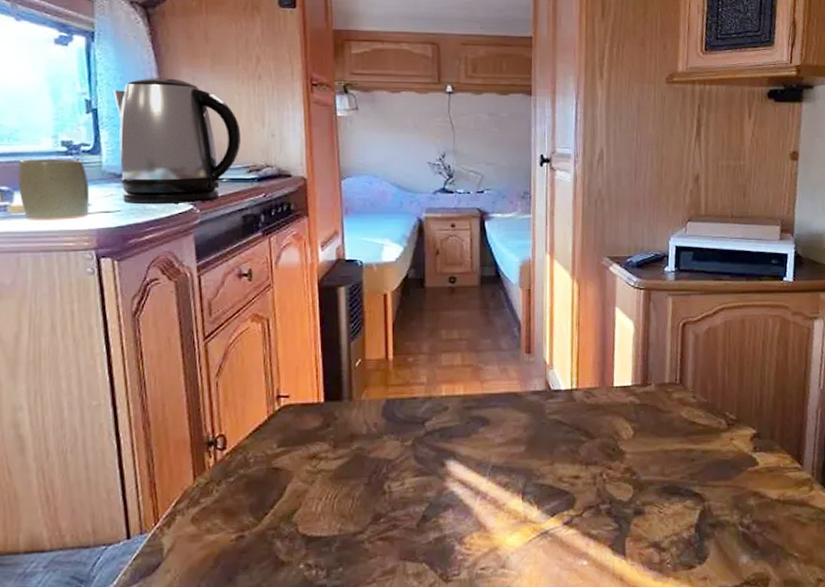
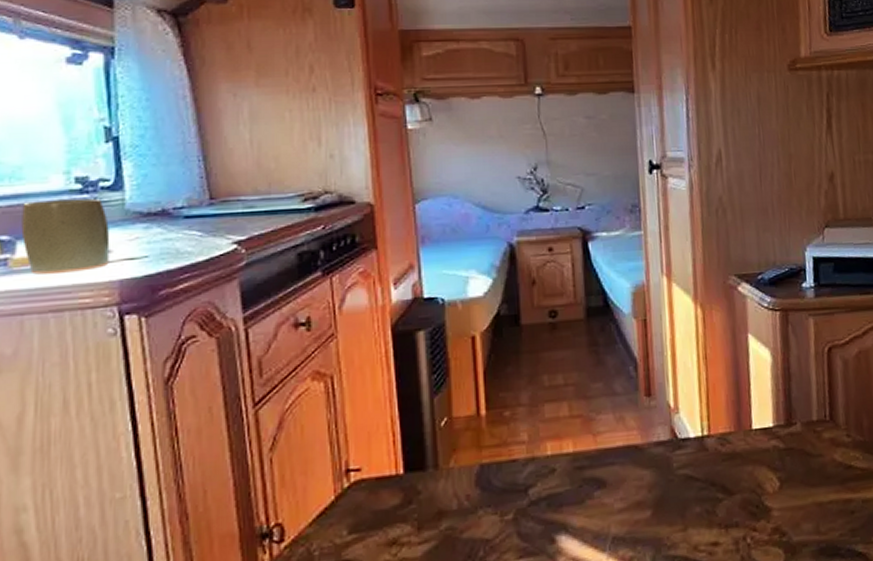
kettle: present [113,78,241,206] -> none [137,96,293,249]

